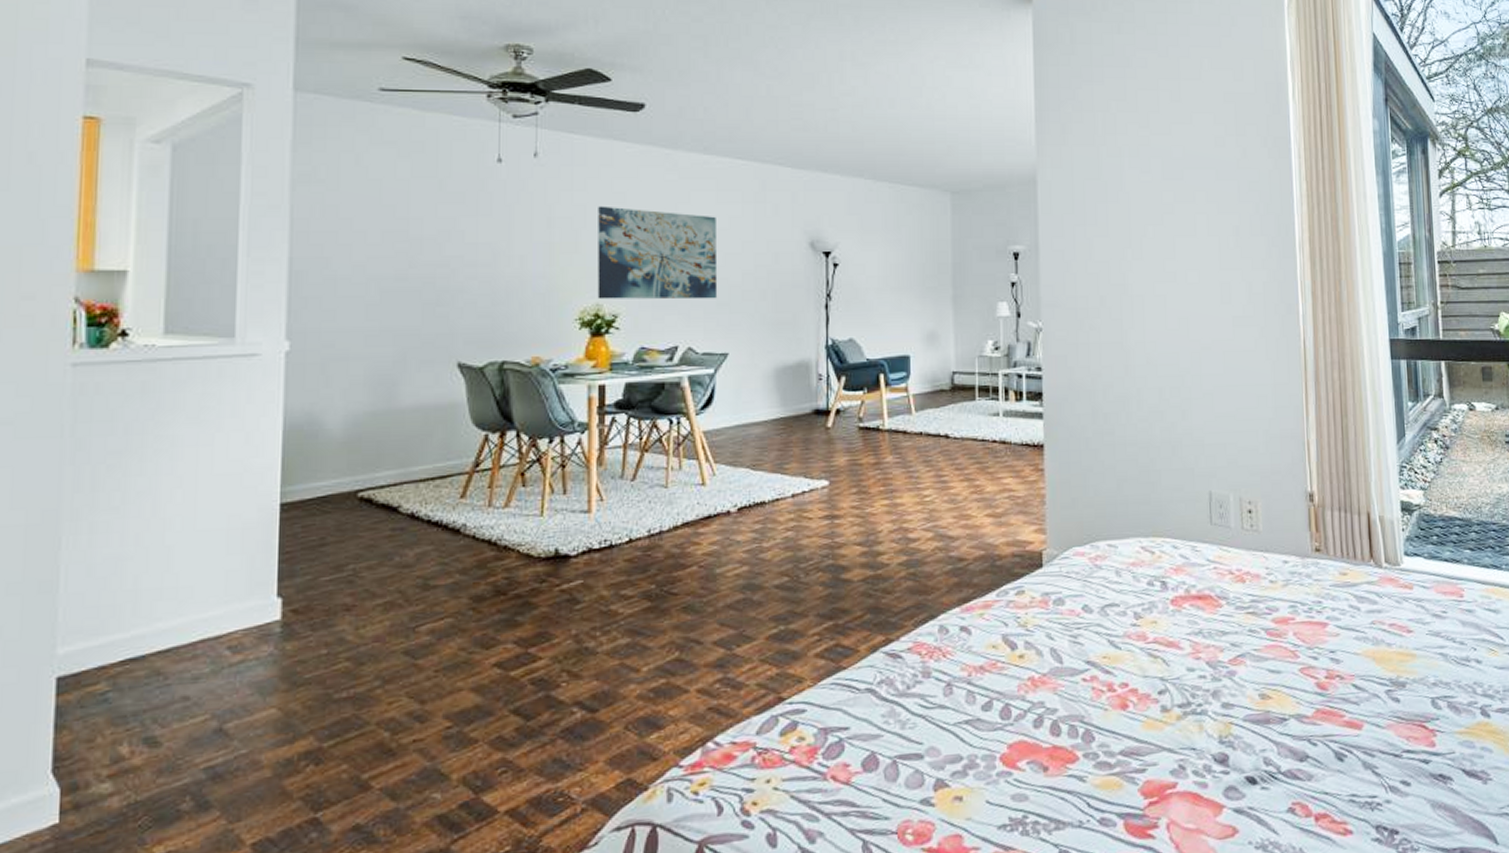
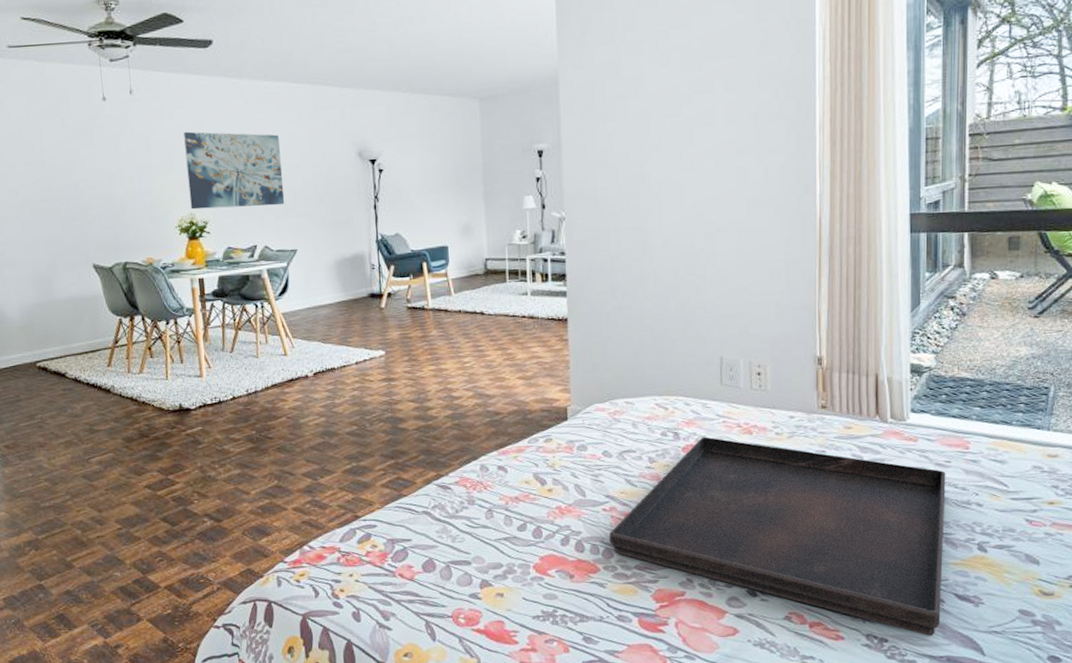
serving tray: none [1090,586,1451,824] -> present [609,437,946,636]

